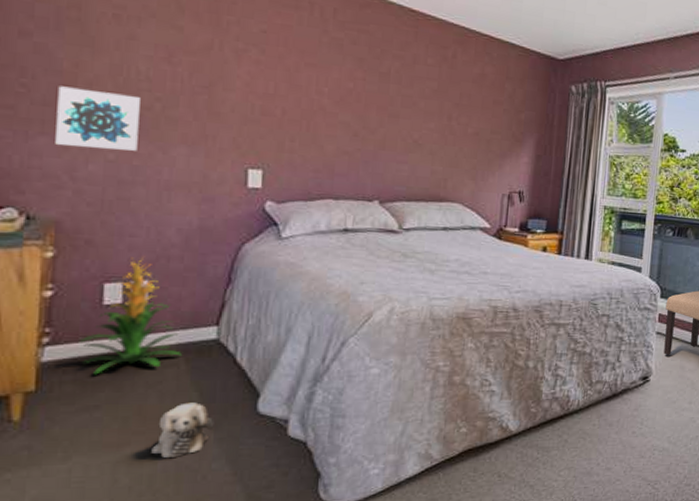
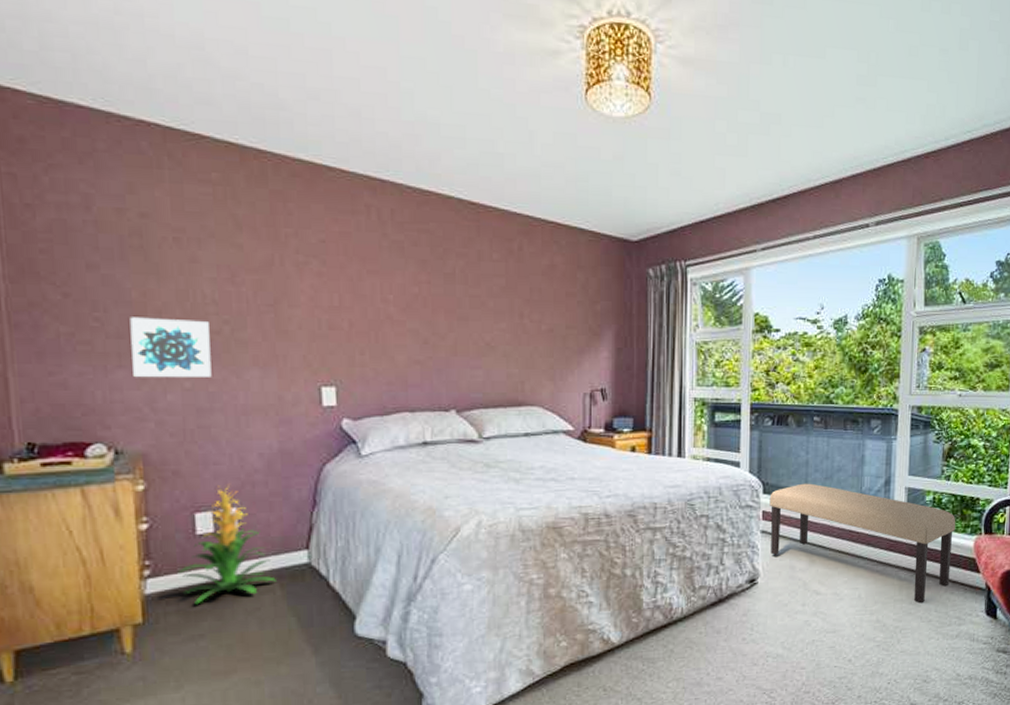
plush toy: present [151,402,215,459] -> none [257,627,315,684]

